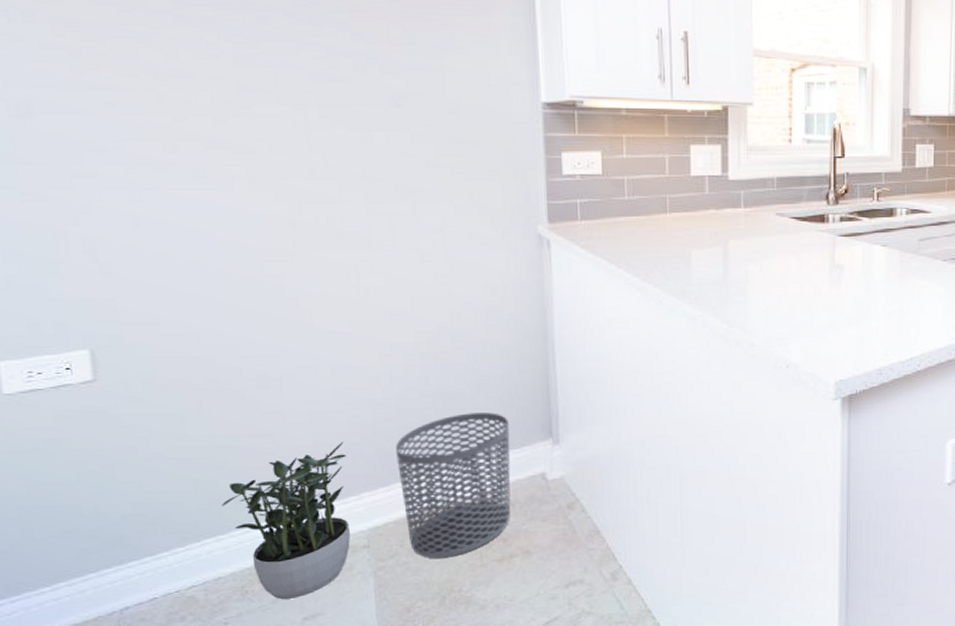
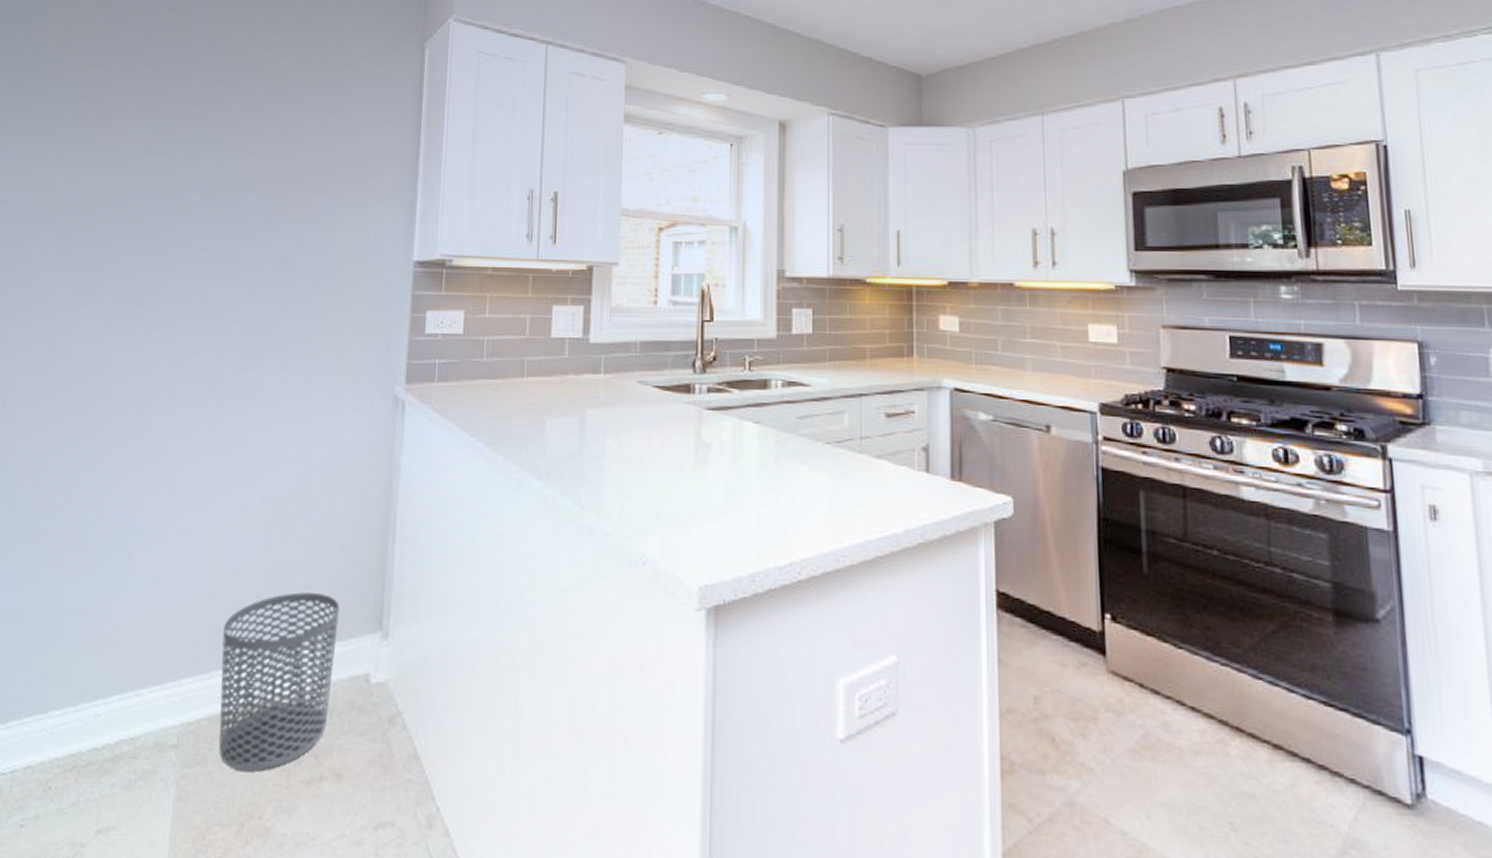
potted plant: present [221,442,351,599] -> none [48,615,176,803]

